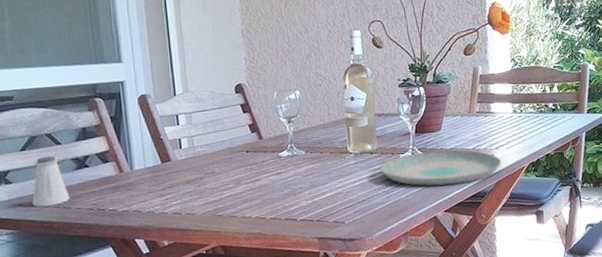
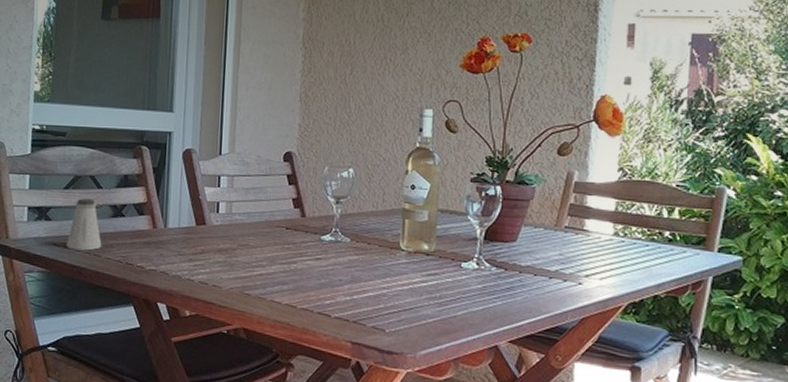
plate: present [380,150,502,186] -> none [436,263,591,313]

